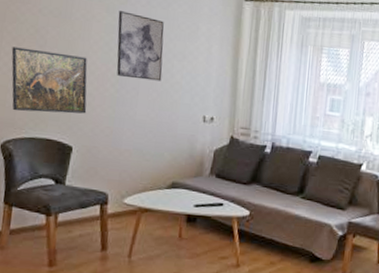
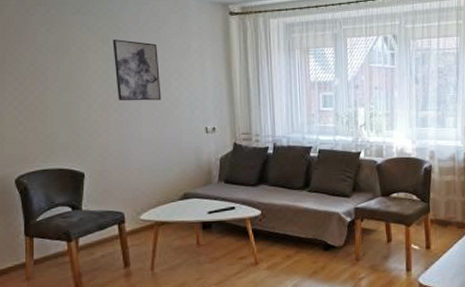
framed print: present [11,47,88,114] -> none [14,86,94,147]

